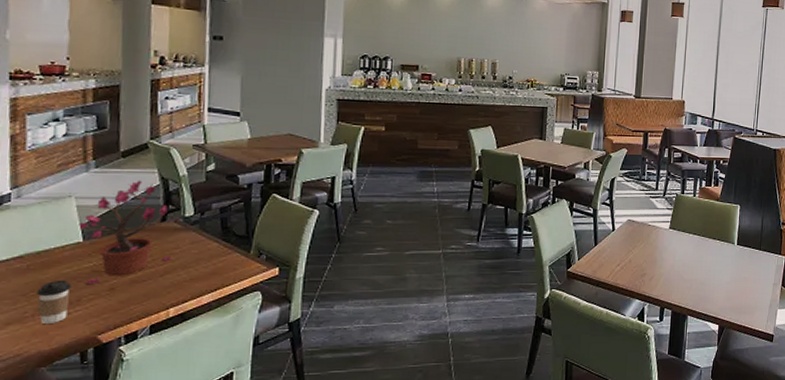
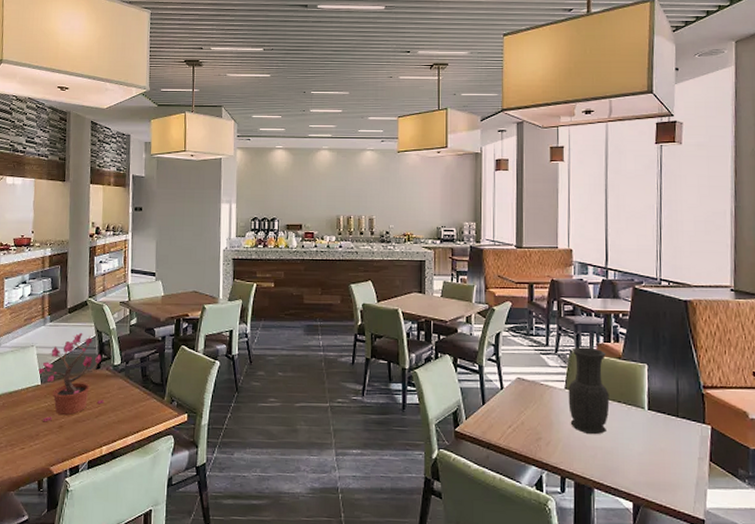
coffee cup: present [36,280,71,324] -> none [9,416,32,454]
vase: none [671,191,707,269] -> present [568,347,610,435]

